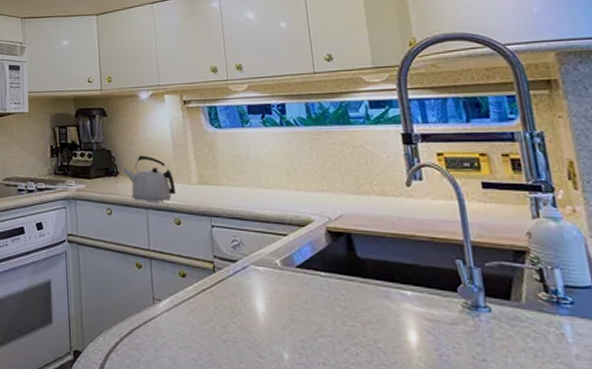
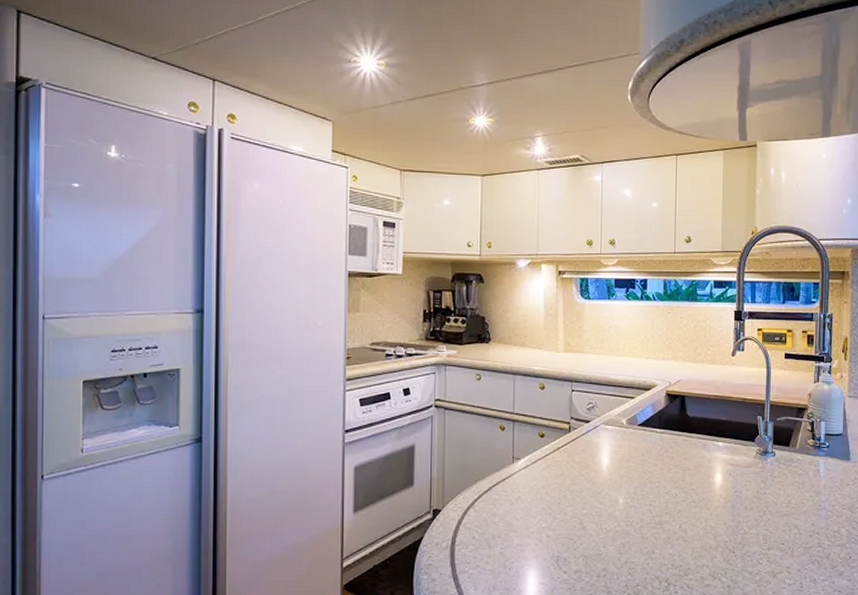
kettle: present [123,155,177,203] -> none [495,323,544,369]

